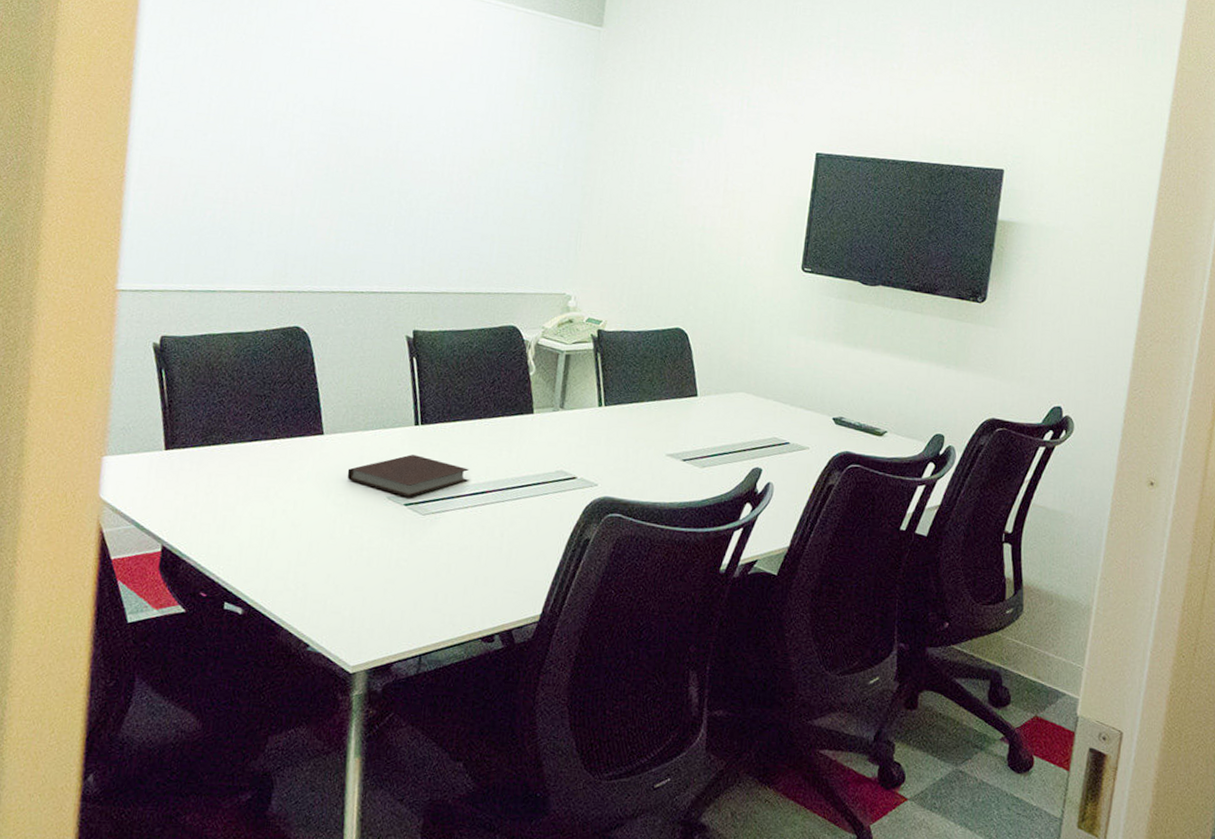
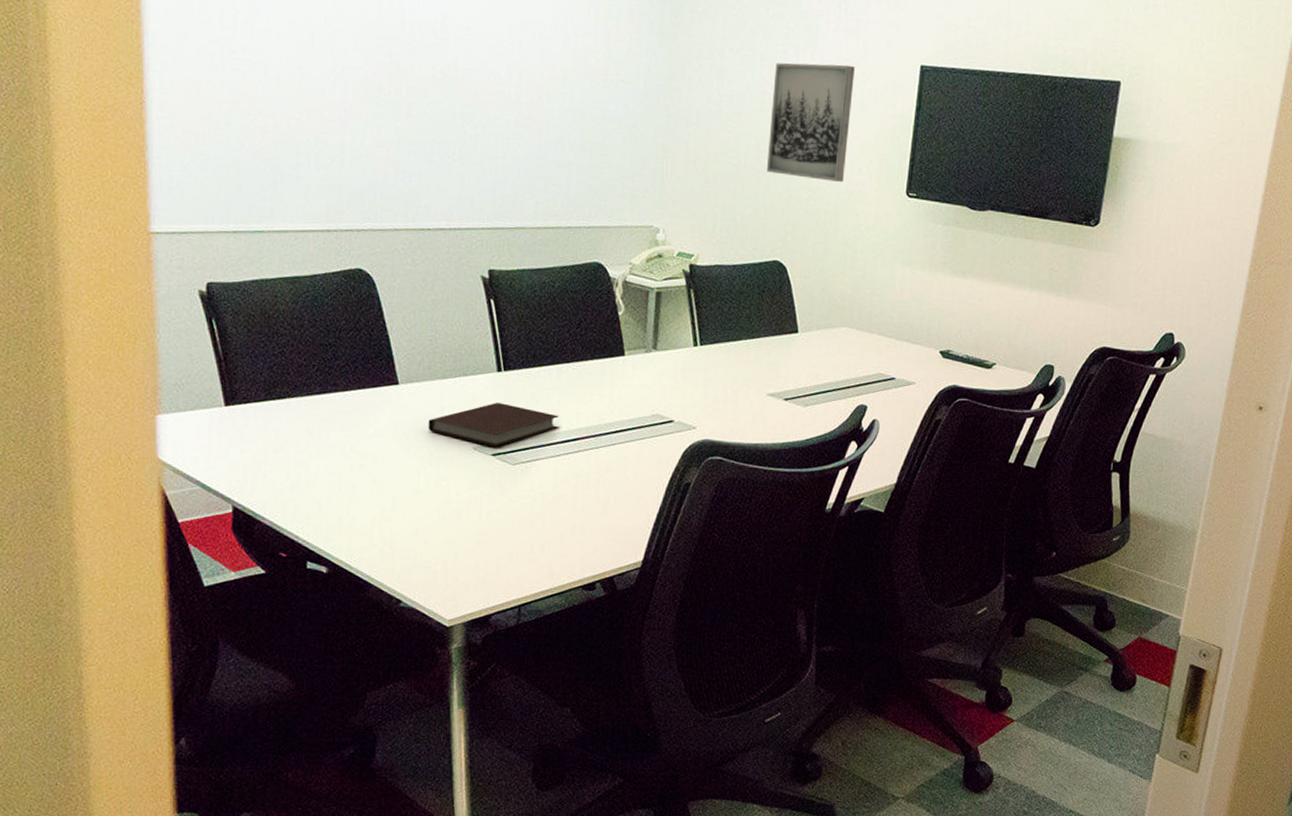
wall art: none [671,149,755,257] -> present [766,63,855,182]

